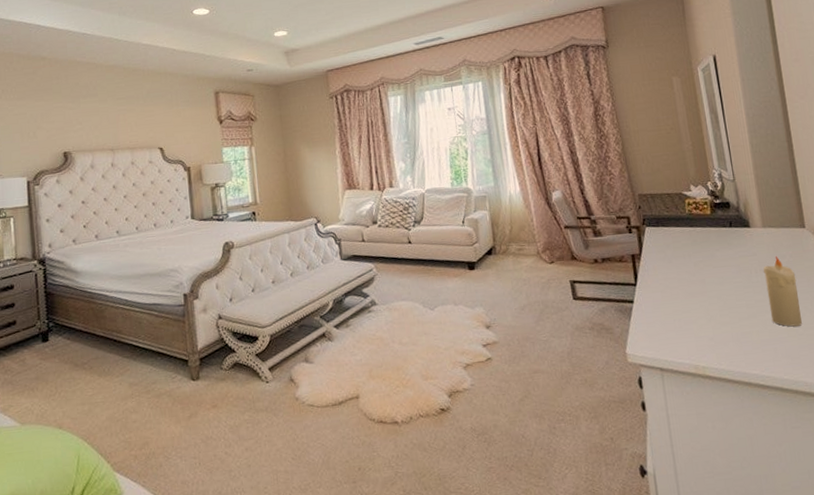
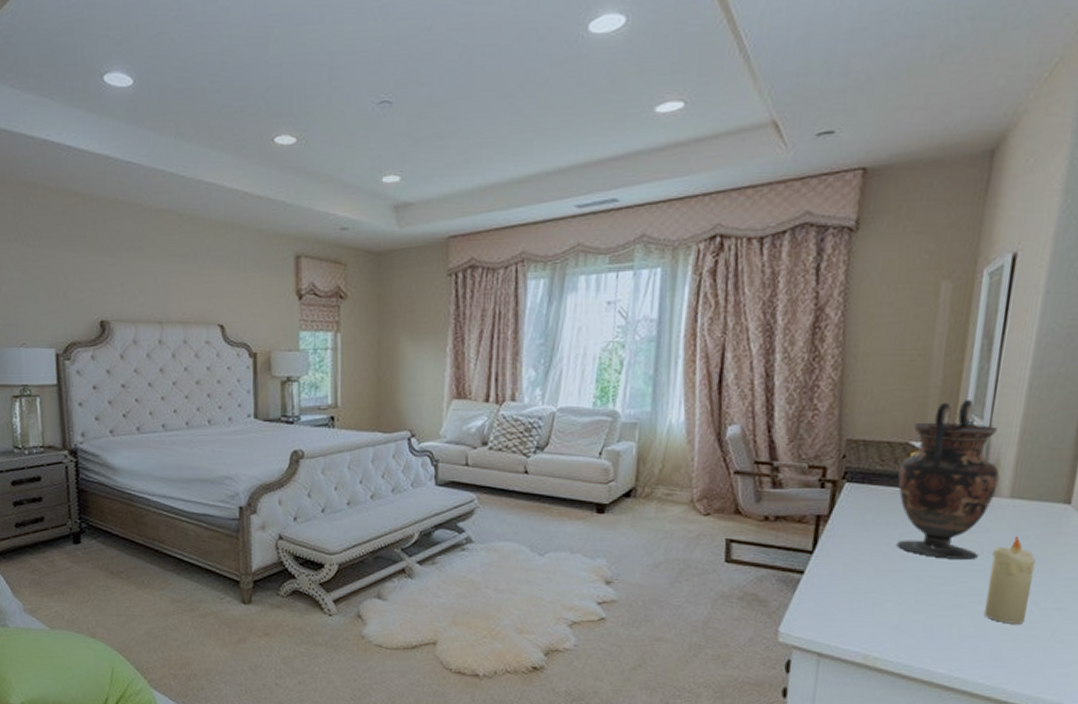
vase: none [680,158,754,280] -> present [897,400,1000,559]

